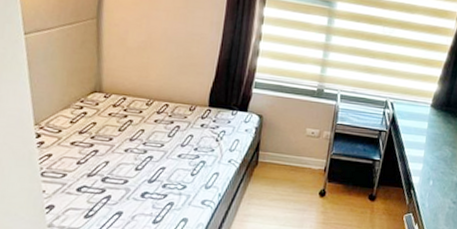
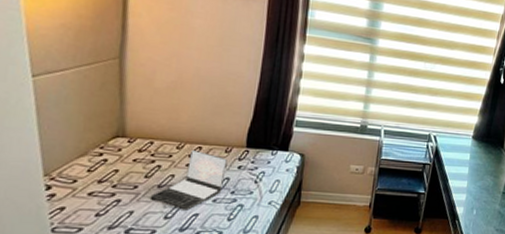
laptop: none [123,106,191,164] -> present [150,149,227,210]

